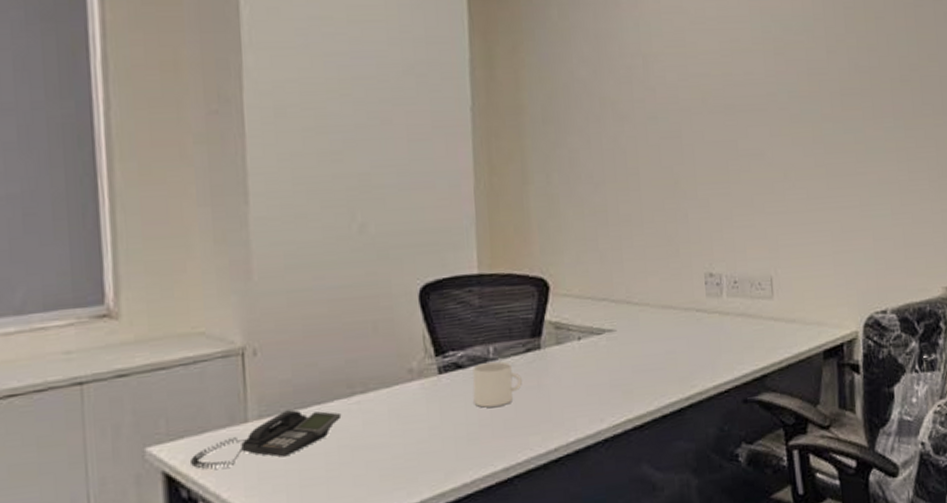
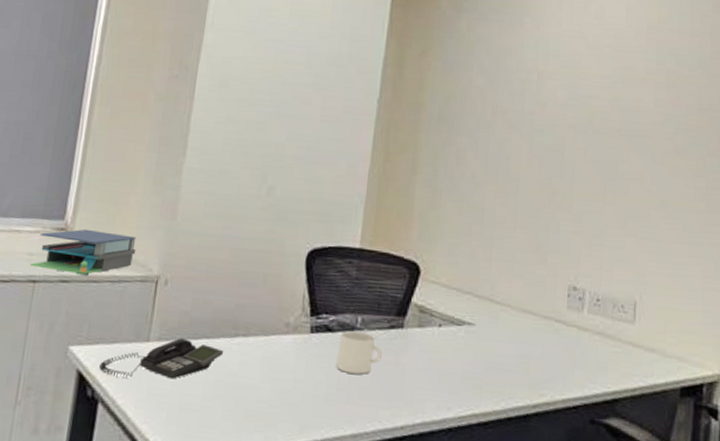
binder: none [69,307,209,367] -> present [29,229,137,276]

